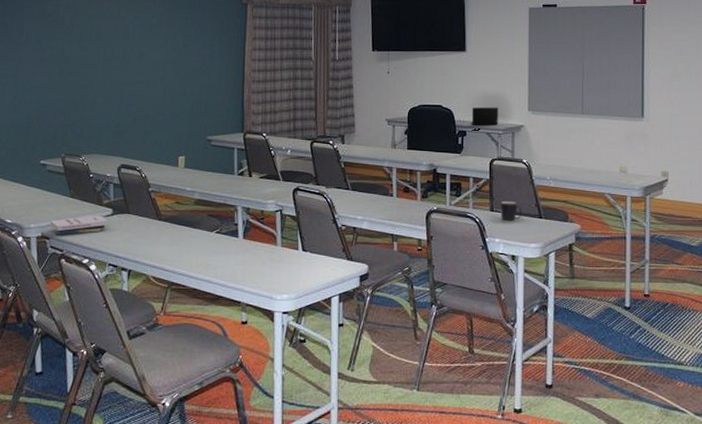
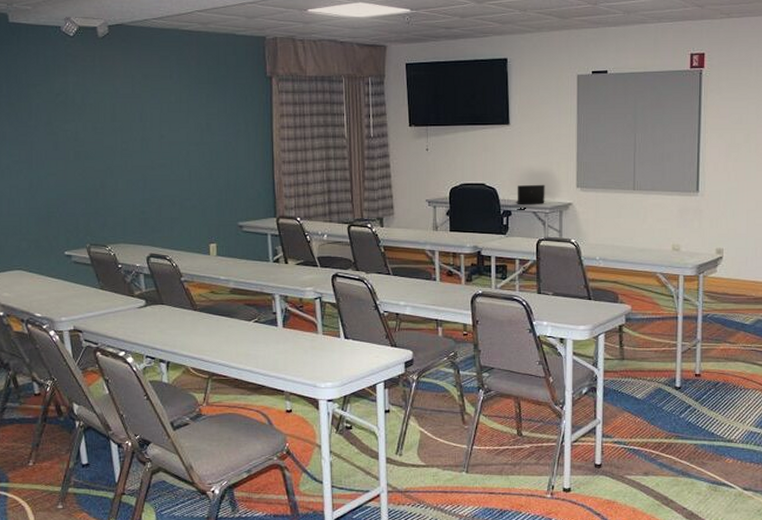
books: present [49,215,109,235] -> none [81,307,143,328]
mug: present [500,200,522,223] -> none [548,282,570,306]

